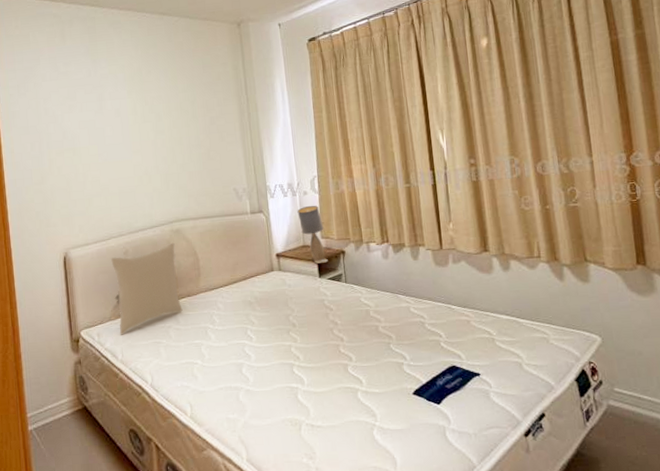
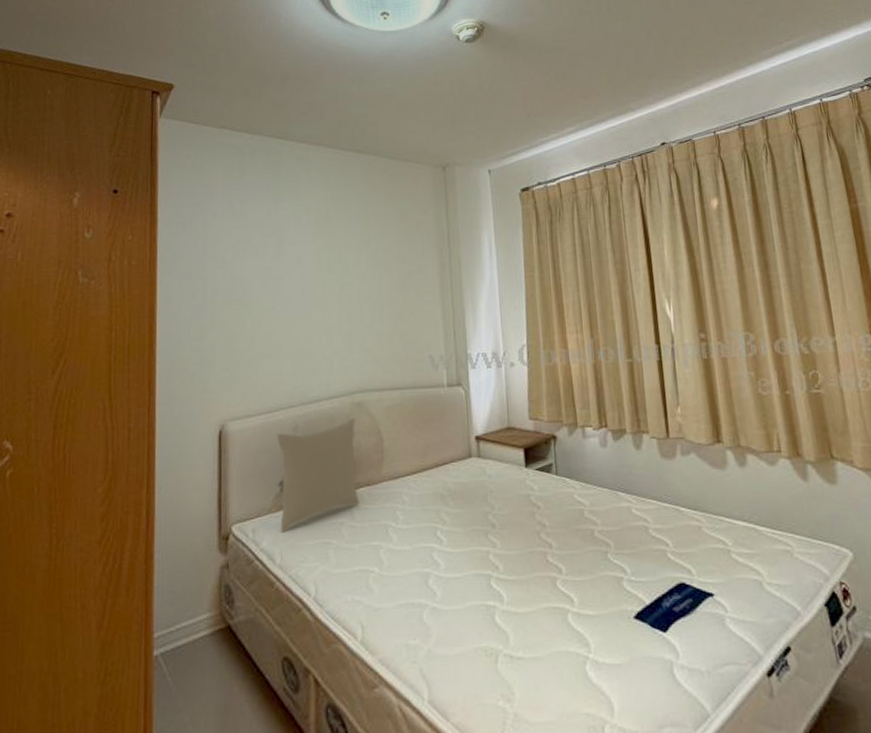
table lamp: present [297,205,328,264] -> none [502,379,537,450]

